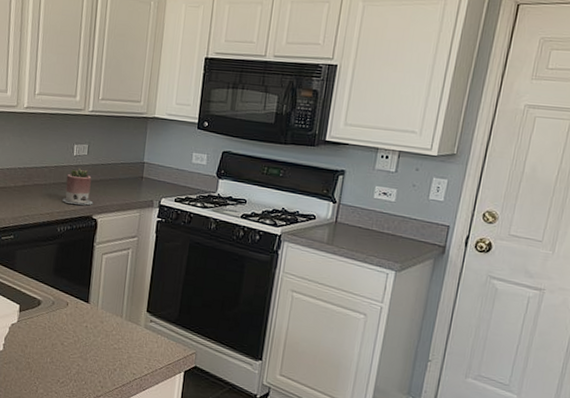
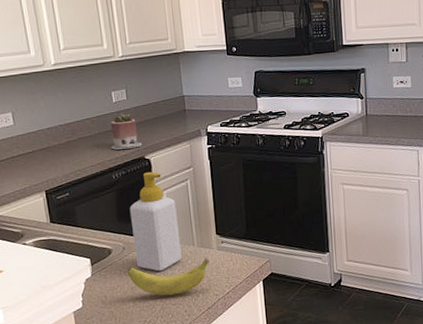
banana: none [51,323,134,363] -> present [127,257,209,296]
soap bottle: none [62,232,113,335] -> present [129,171,182,272]

